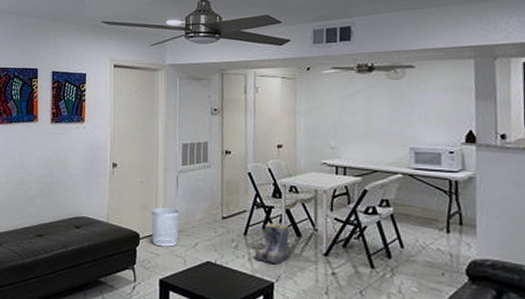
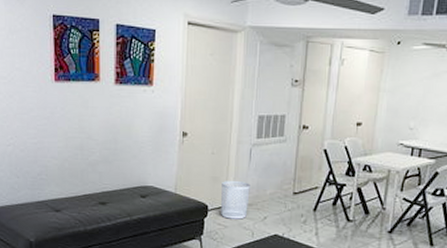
boots: present [254,223,290,263] -> none [321,200,359,239]

